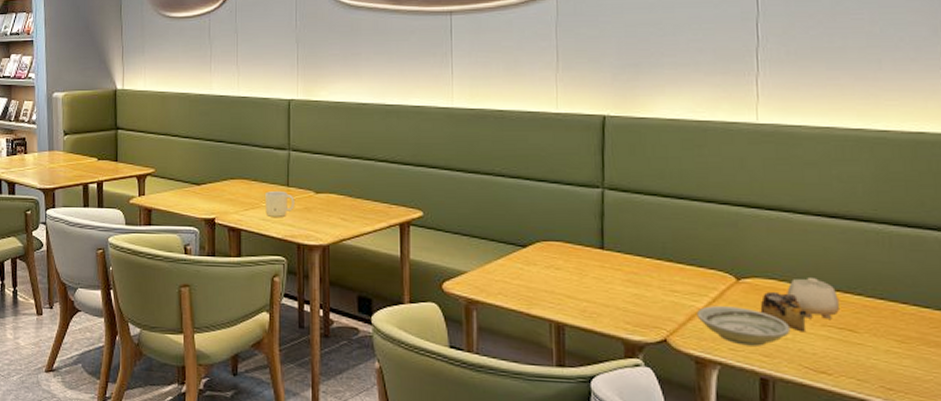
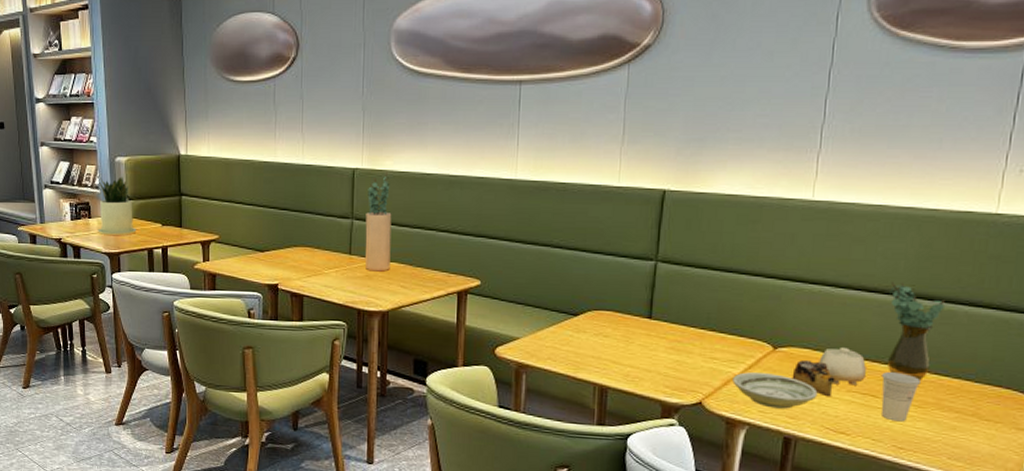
planter: none [33,111,72,171] -> present [98,176,137,236]
mug: present [265,191,294,217] -> none [327,259,356,284]
vase: none [303,102,329,204] -> present [365,171,392,272]
vase: none [850,206,912,314] -> present [888,281,945,382]
cup: none [857,303,899,360] -> present [881,371,920,422]

